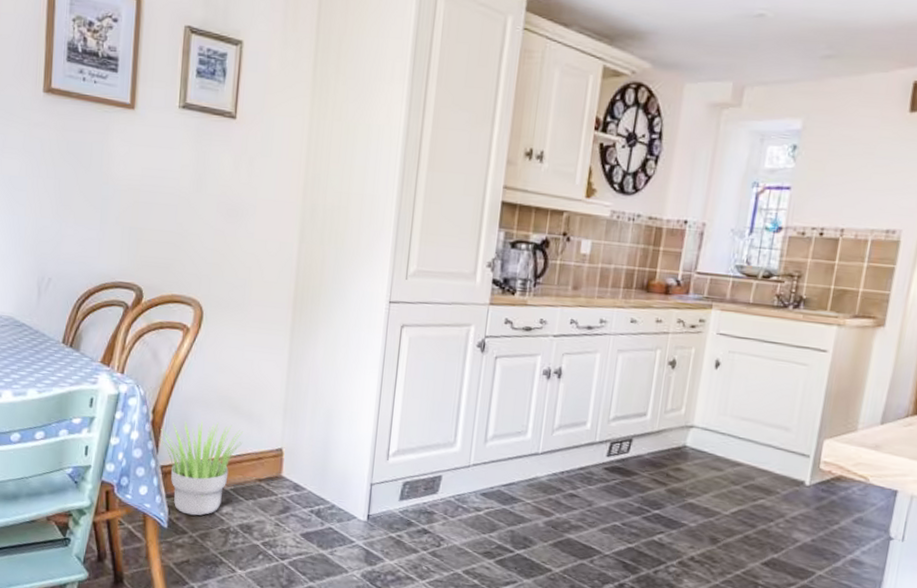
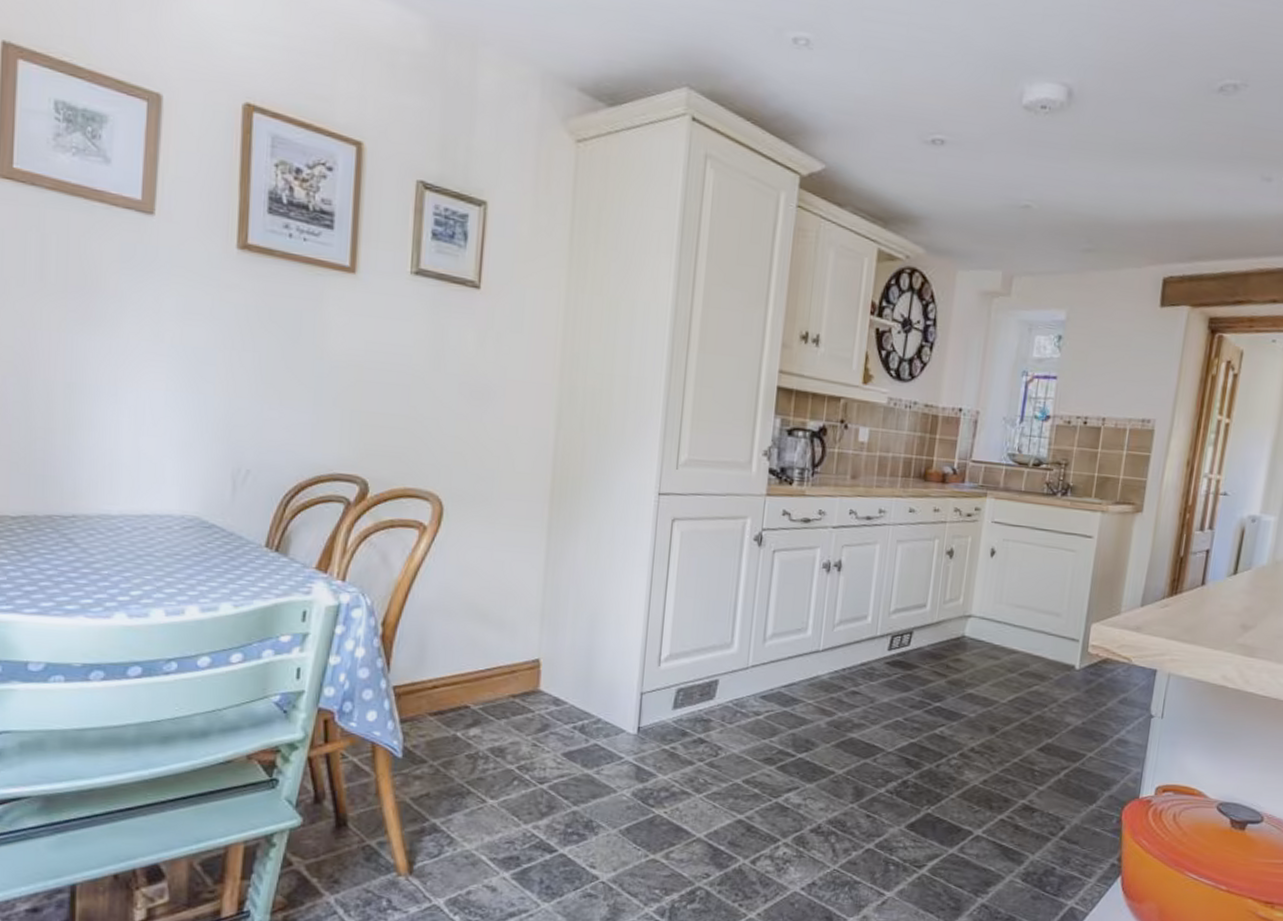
potted plant: present [160,420,244,516] -> none [392,631,494,742]

